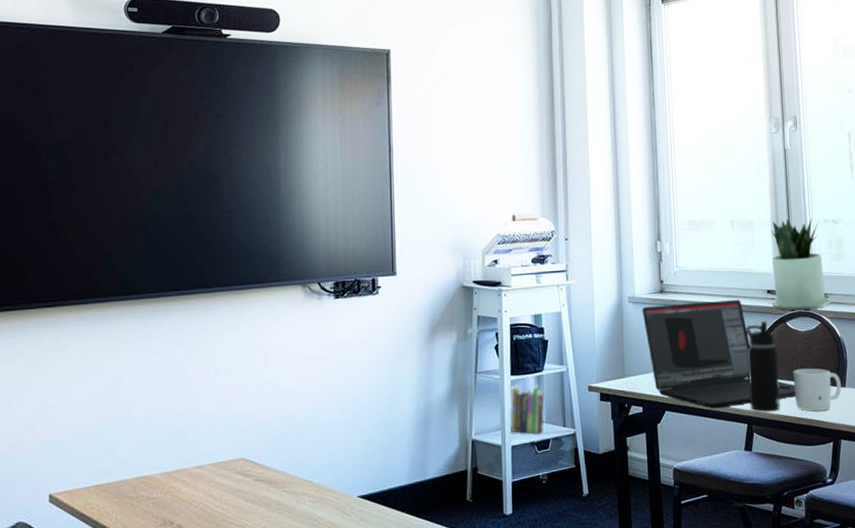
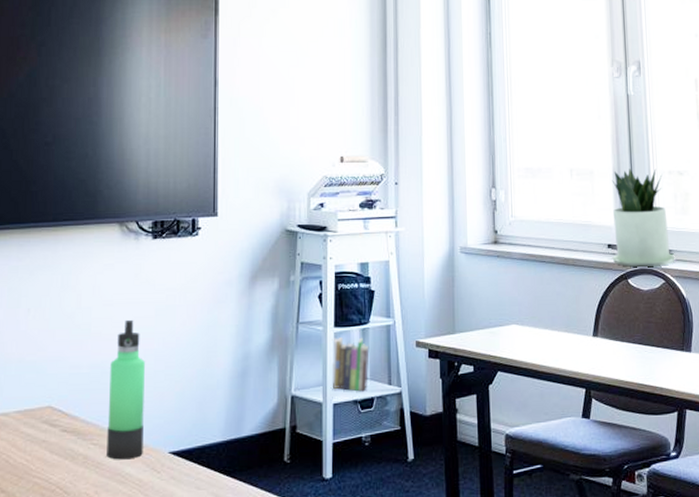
thermos bottle: none [298,374,333,505] -> present [107,319,145,460]
laptop: present [642,299,795,409] -> none [474,253,637,371]
water bottle: present [746,320,780,412] -> none [585,276,621,376]
mug: present [793,368,841,412] -> none [634,330,687,378]

